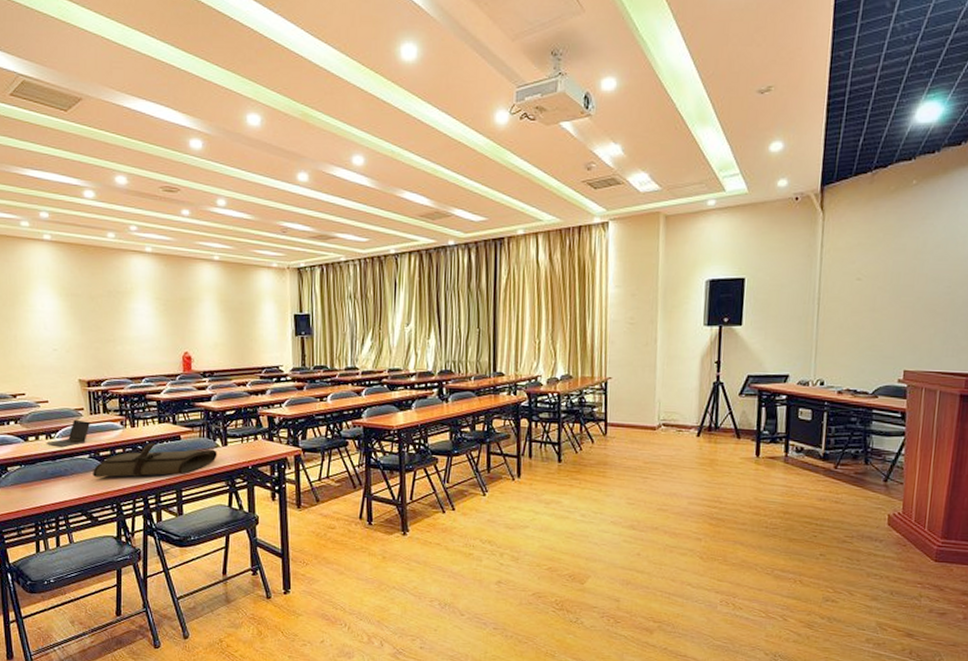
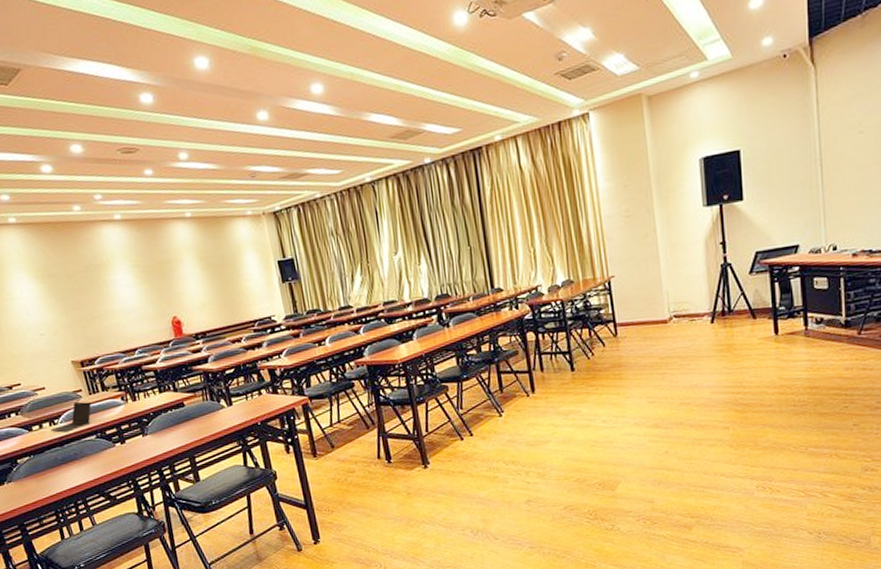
tool roll: present [93,443,217,478] -> none [102,411,224,457]

